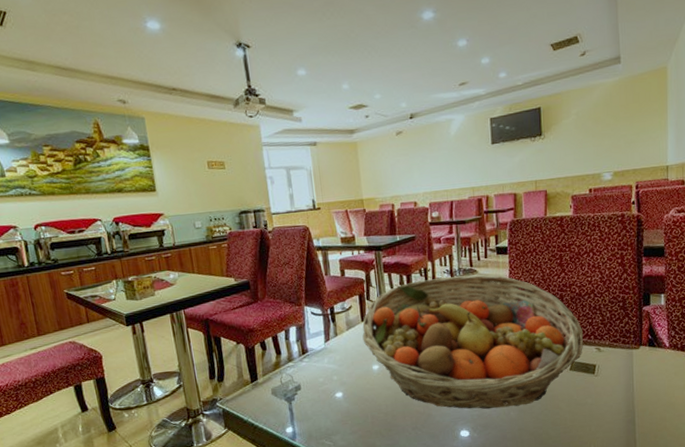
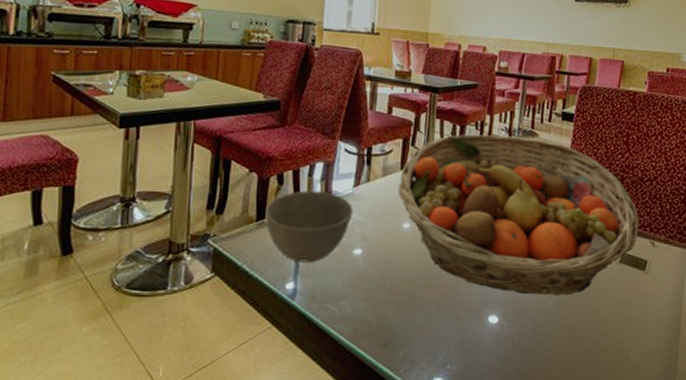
bowl: none [256,350,329,411] -> present [265,190,354,263]

